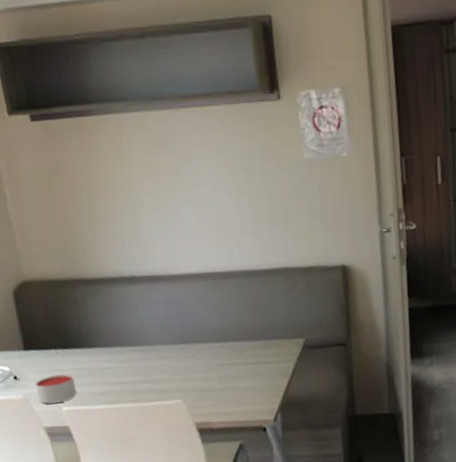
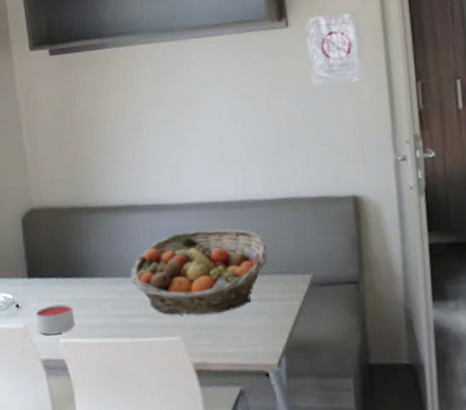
fruit basket: none [130,298,265,380] -> present [130,228,269,315]

